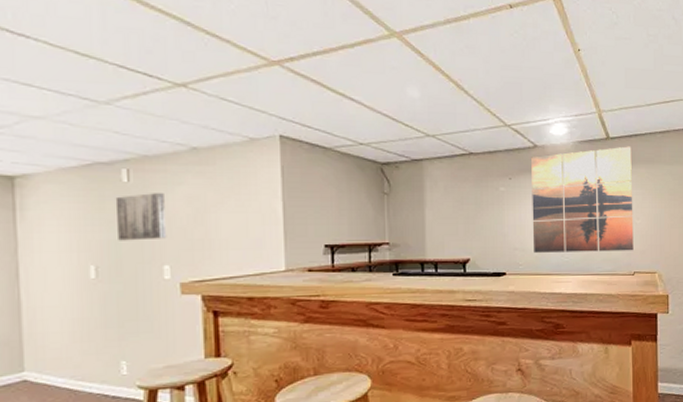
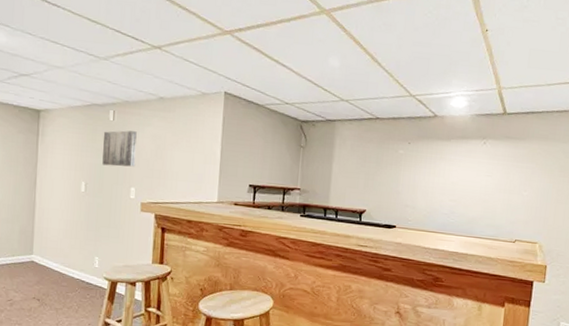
wall art: present [530,146,634,253] -> none [423,122,527,220]

